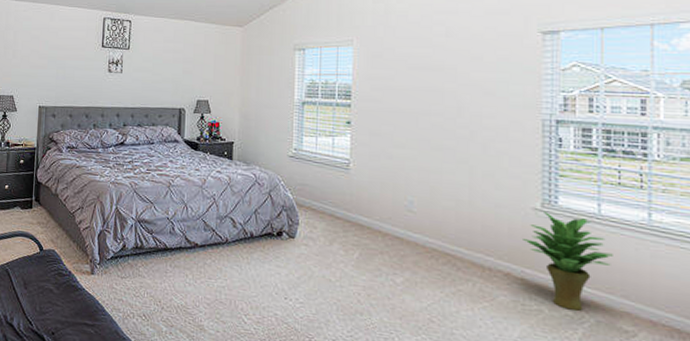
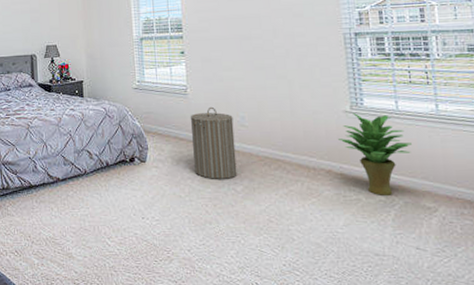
laundry hamper: none [350,186,400,269] -> present [190,106,237,179]

